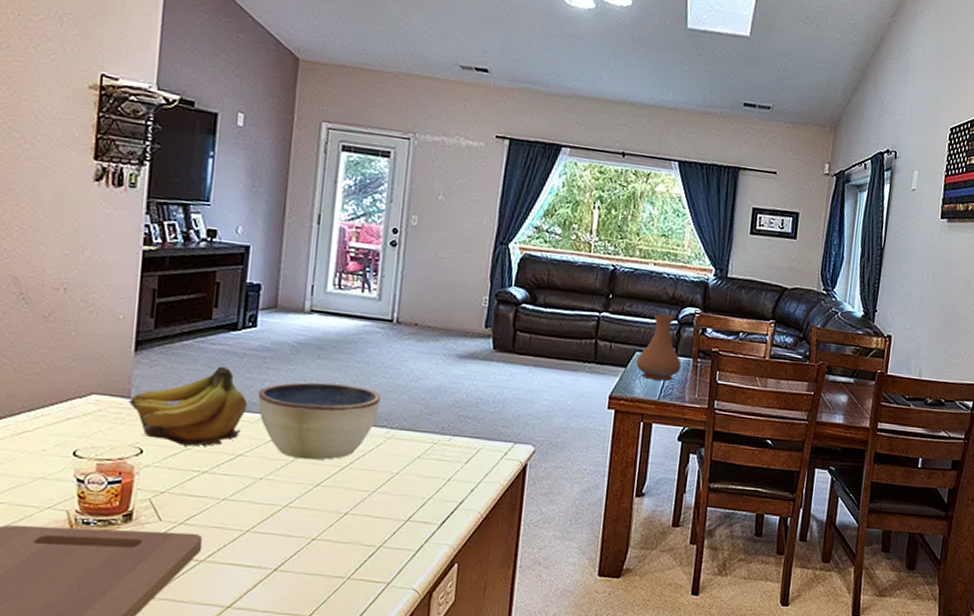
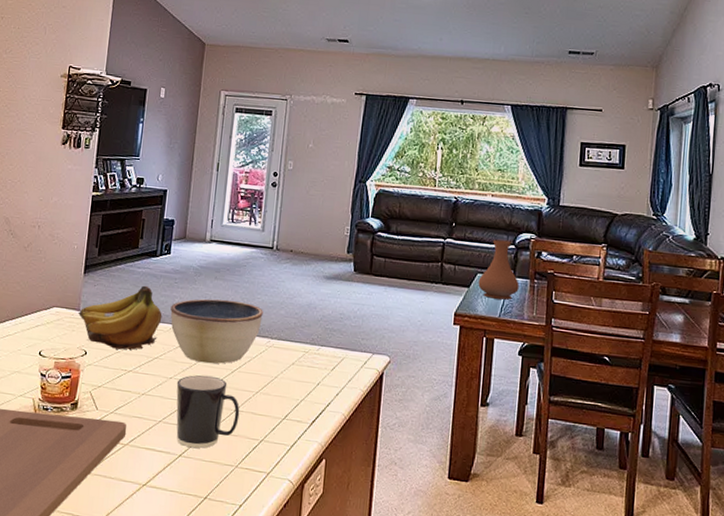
mug: none [268,473,352,561] -> present [176,375,240,449]

